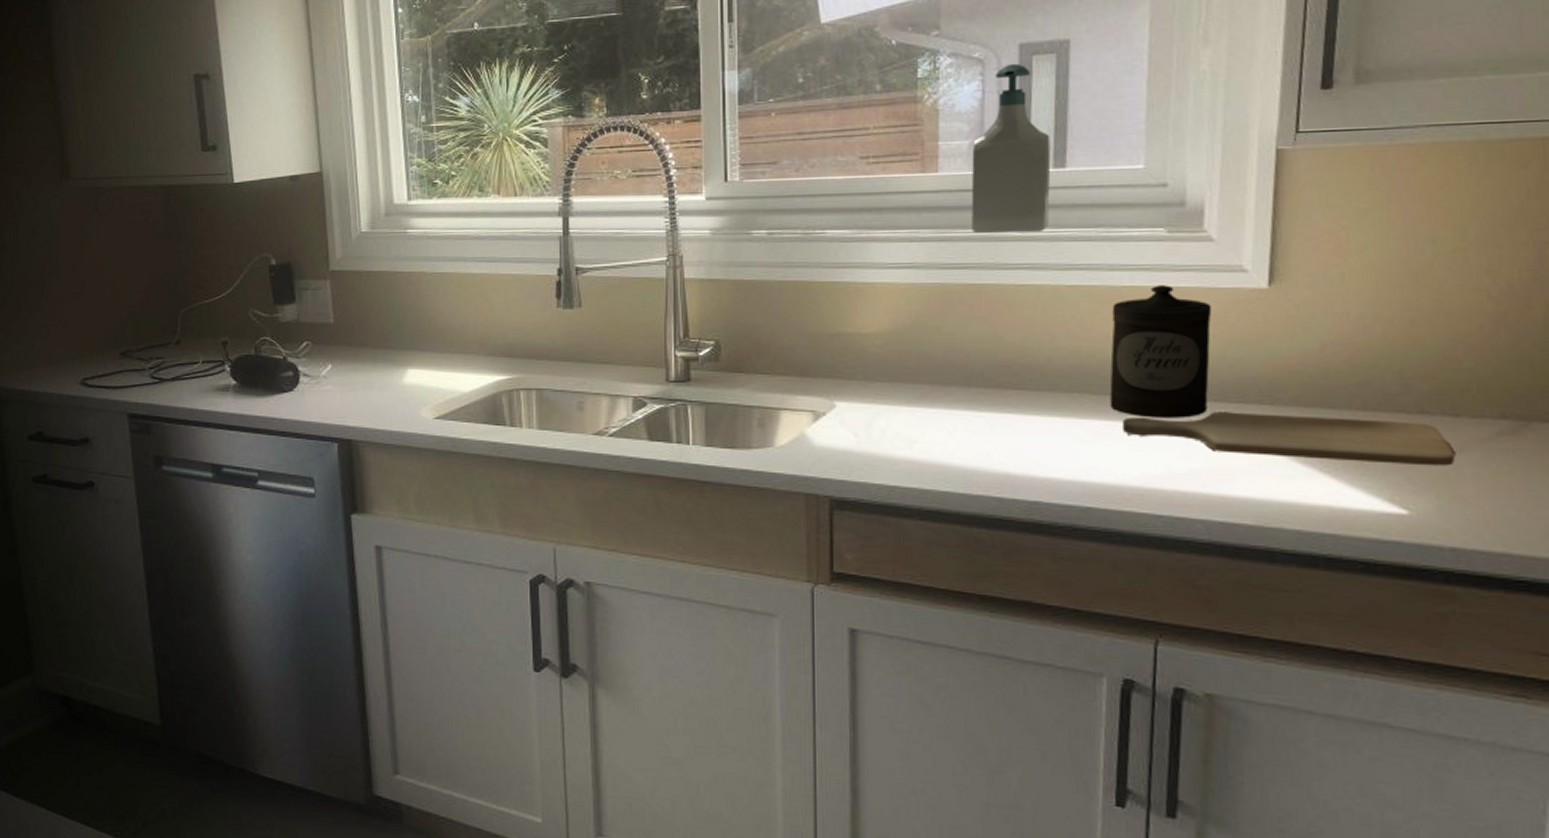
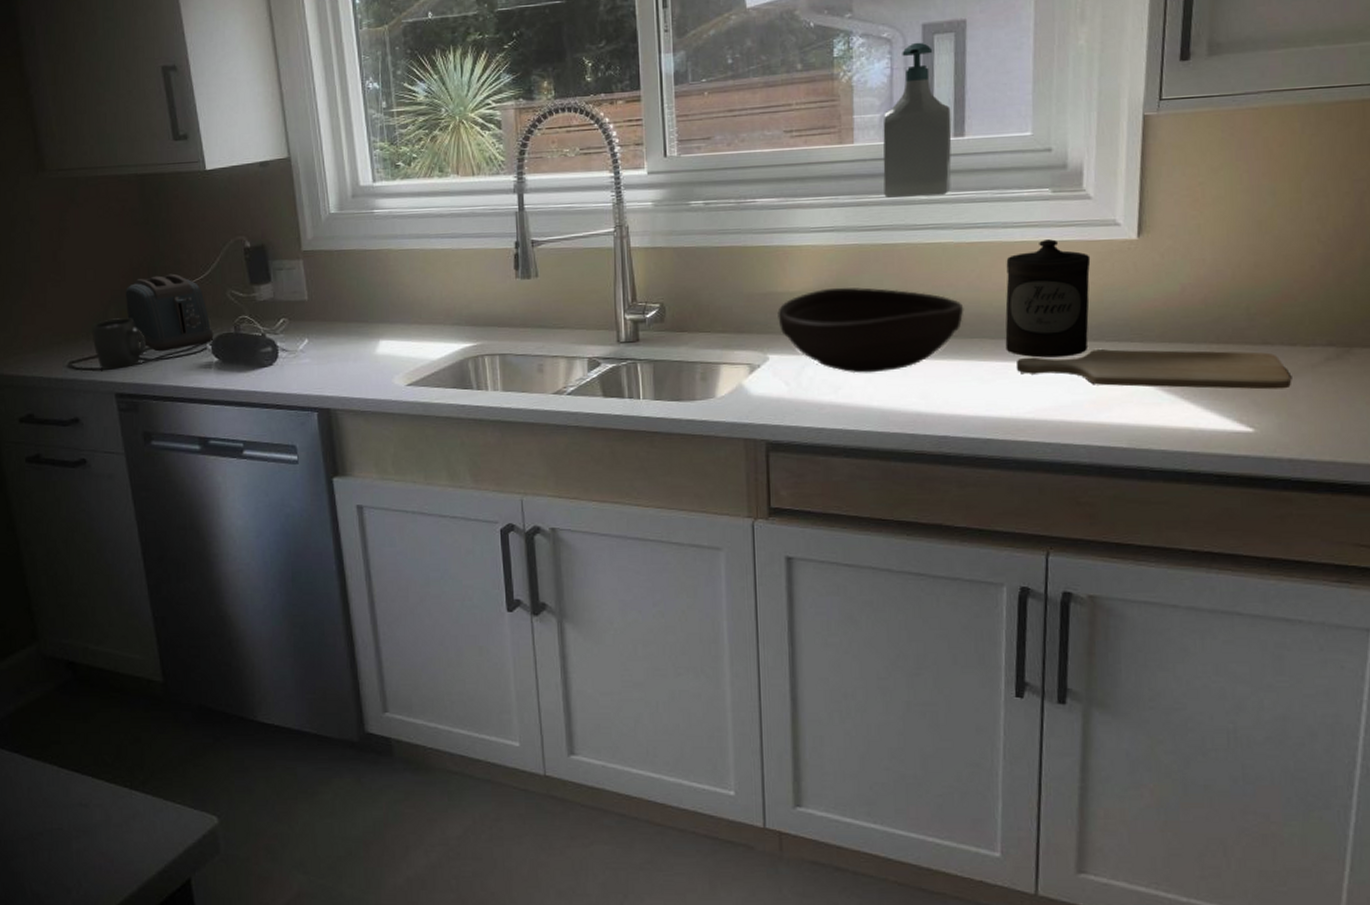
mug: none [108,335,162,389] -> present [93,318,146,370]
toaster: none [144,290,233,372] -> present [125,273,214,352]
bowl: none [847,330,1062,427] -> present [777,287,964,374]

